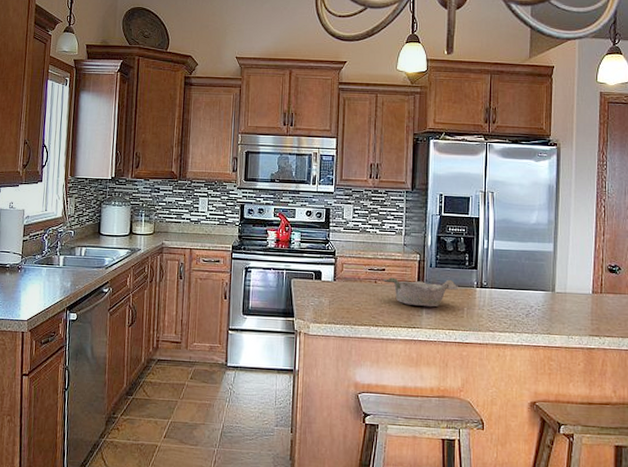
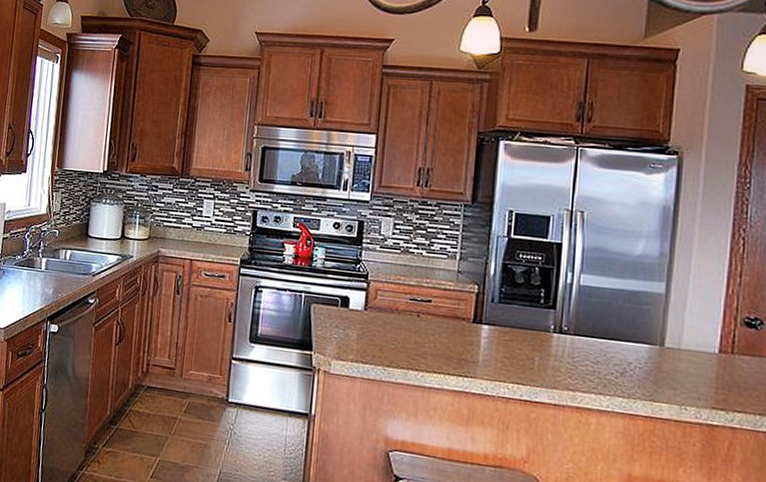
bowl: present [381,277,458,307] -> none [426,311,528,353]

